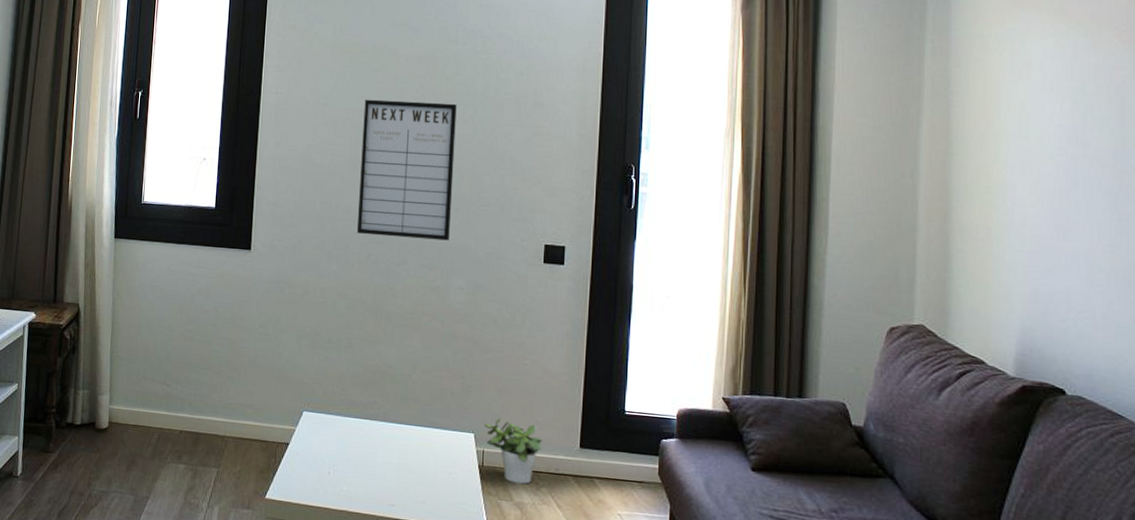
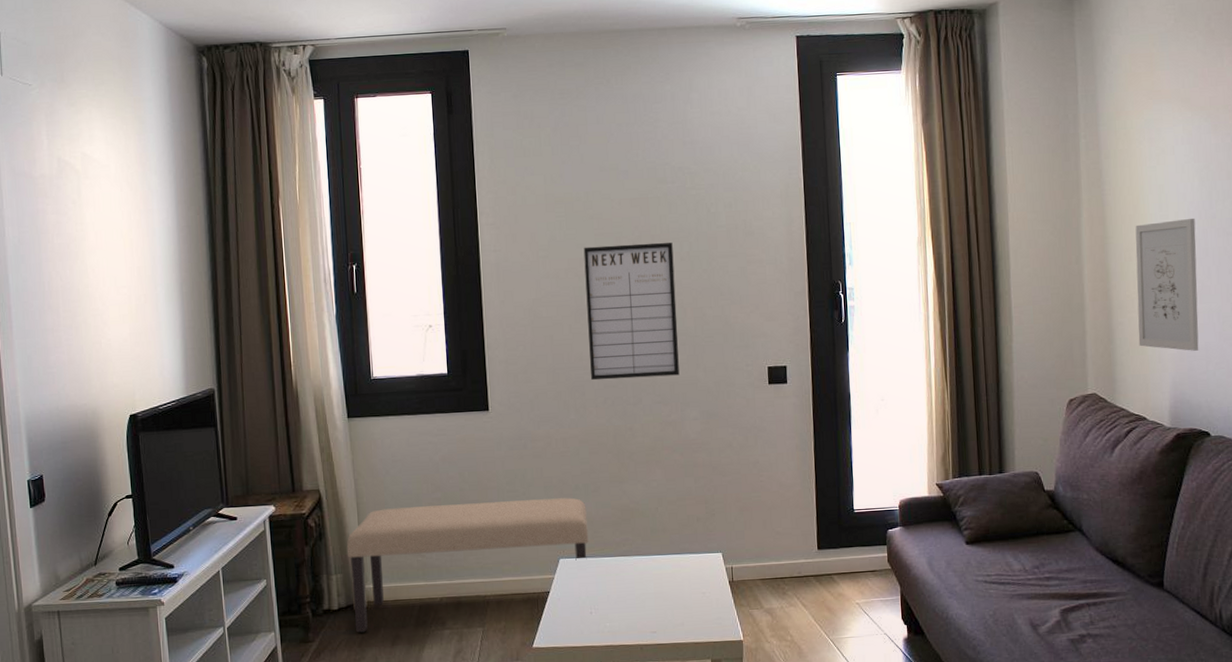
bench: none [95,332,337,453] -> present [346,497,588,634]
potted plant: present [484,417,543,484] -> none [730,534,785,592]
wall art: none [981,143,1063,294] -> present [1135,218,1199,351]

